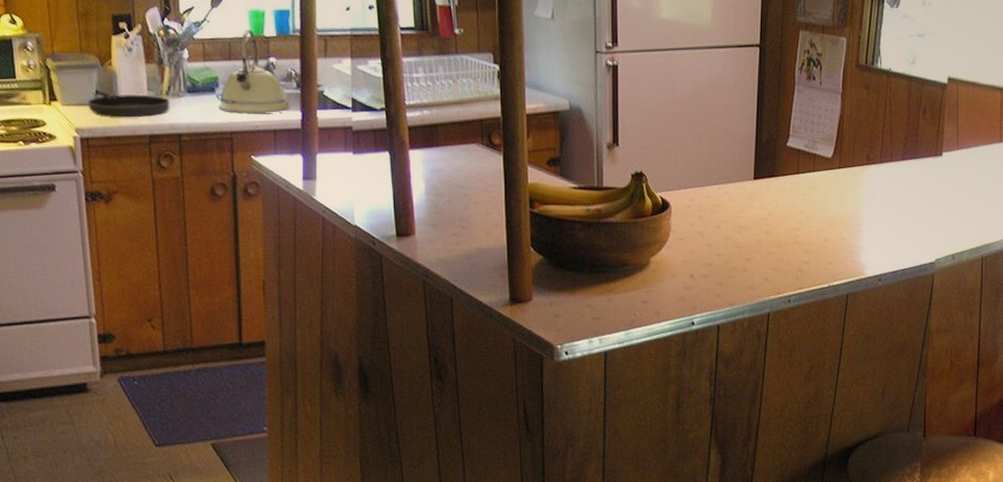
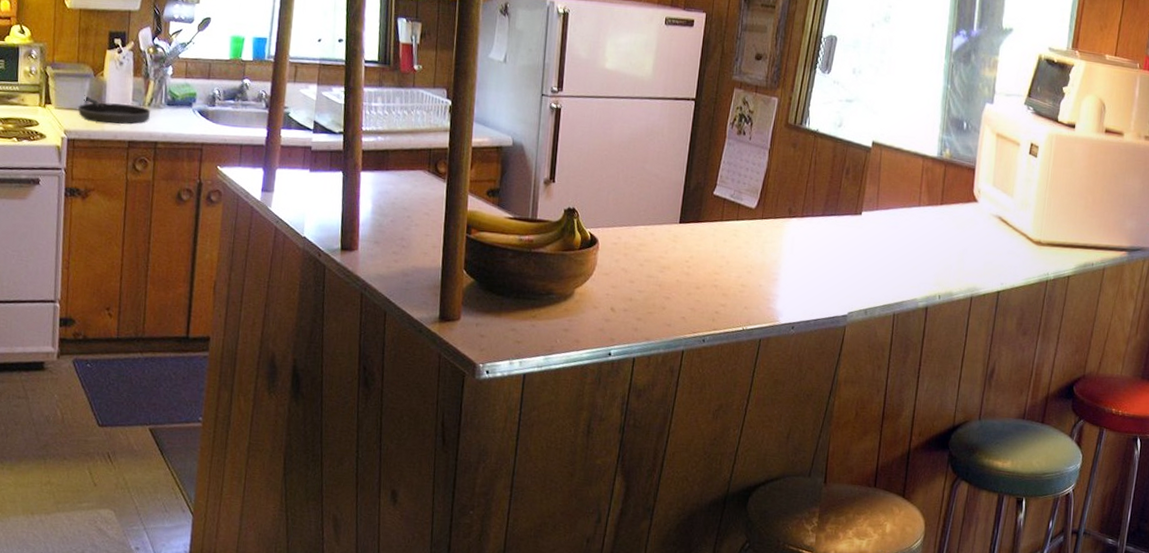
kettle: present [219,29,291,114] -> none [194,52,258,130]

